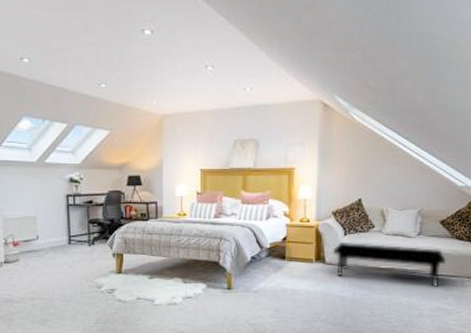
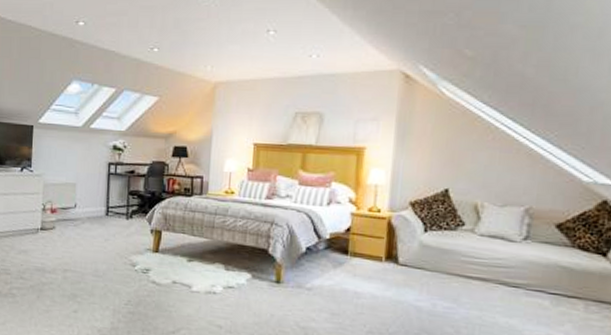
coffee table: present [333,241,447,287] -> none [409,240,565,309]

